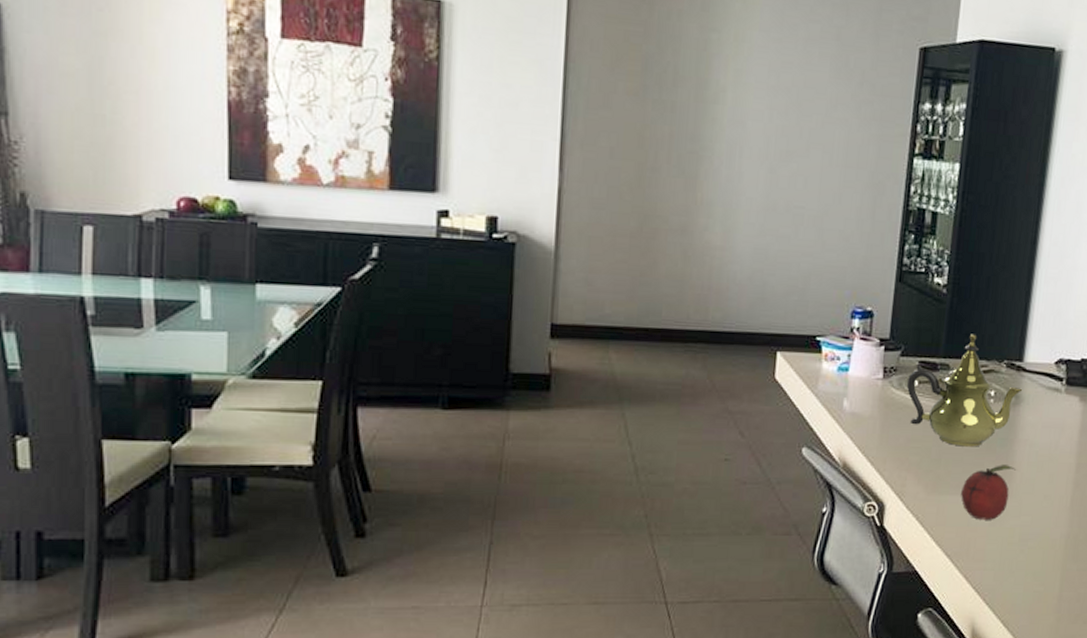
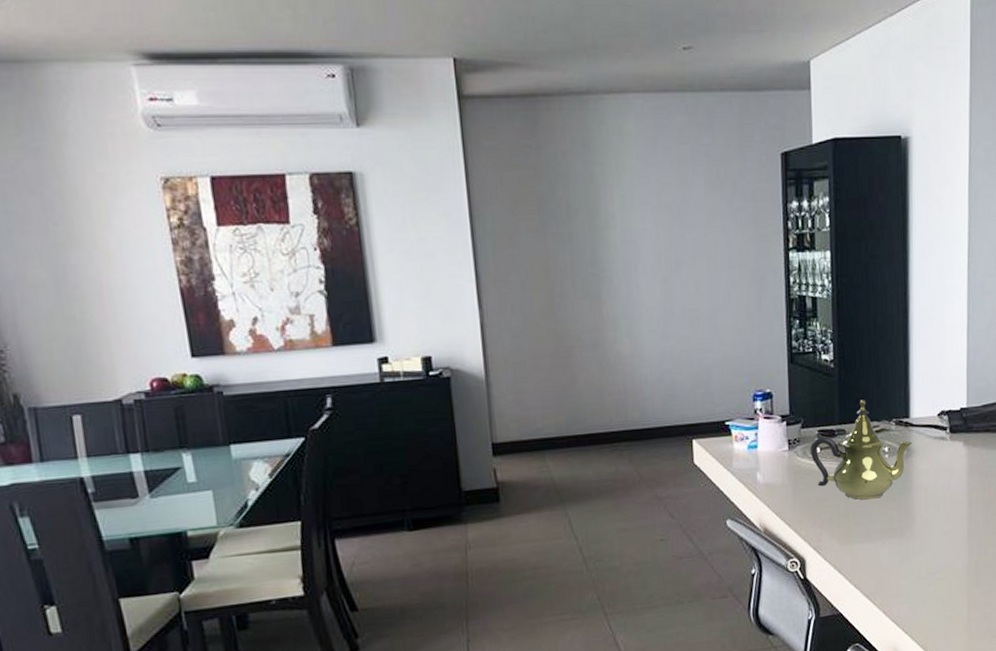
fruit: present [961,465,1017,520] -> none [870,510,917,561]

